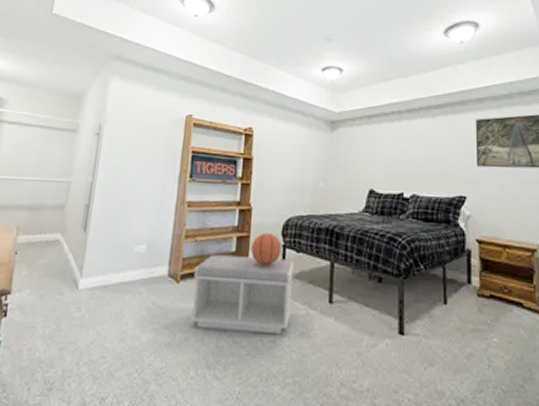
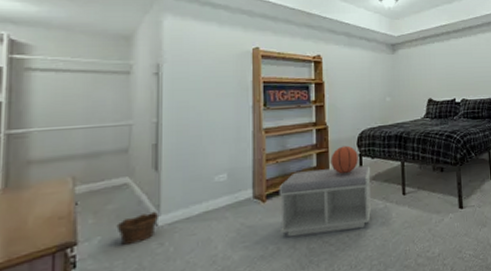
clay pot: none [44,272,81,304] -> present [116,211,160,246]

